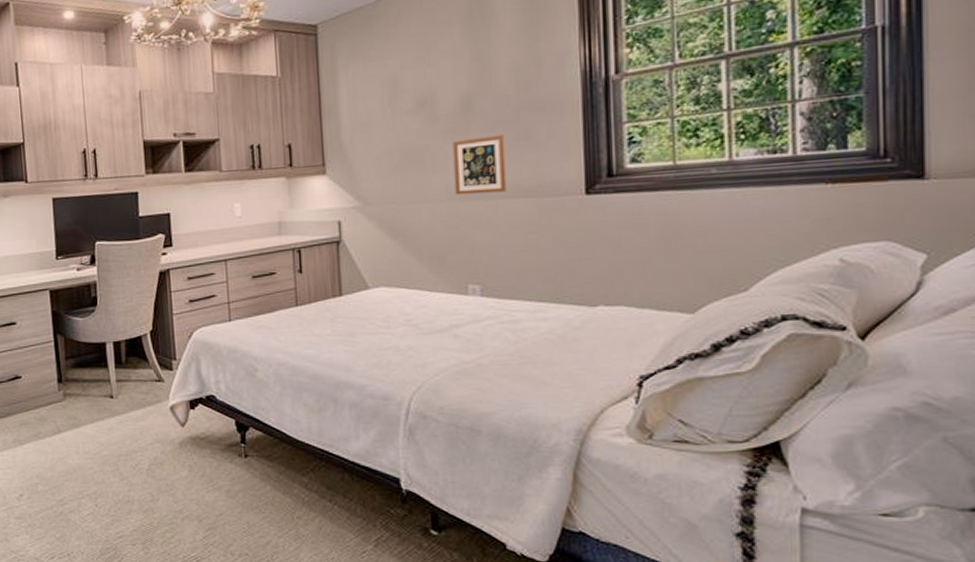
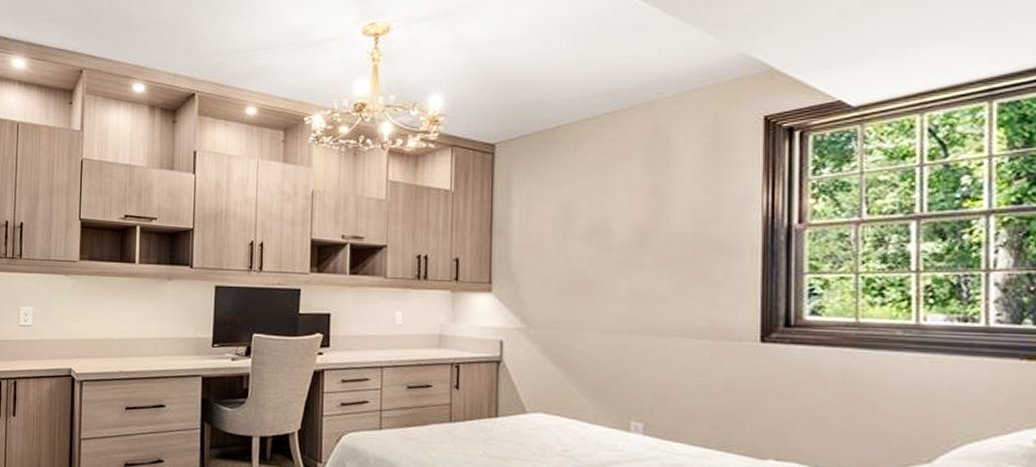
picture frame: present [453,135,507,195] -> none [624,272,679,330]

